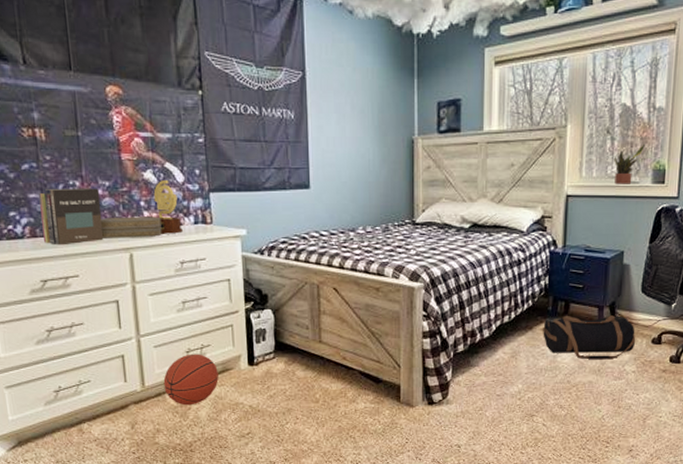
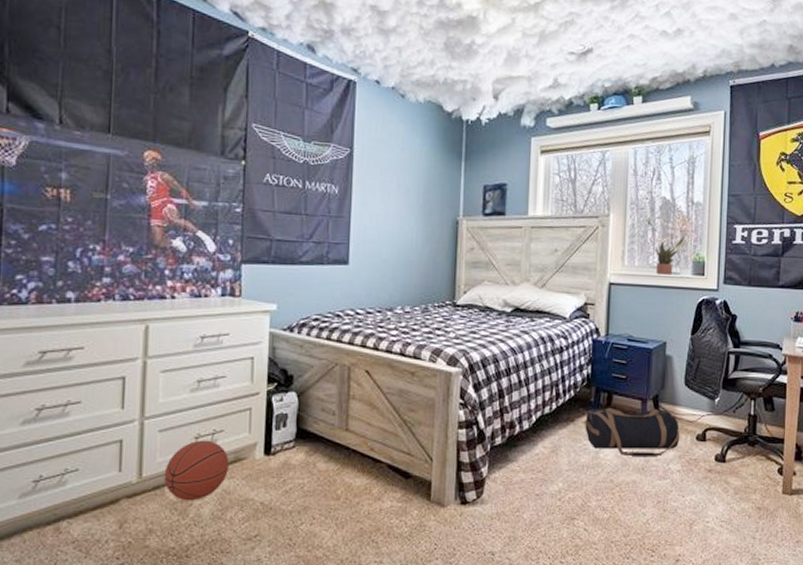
books: present [39,188,104,246] -> none [51,252,122,314]
decorative box: present [101,216,162,239] -> none [116,285,185,309]
trophy: present [153,180,183,234] -> none [180,249,208,306]

